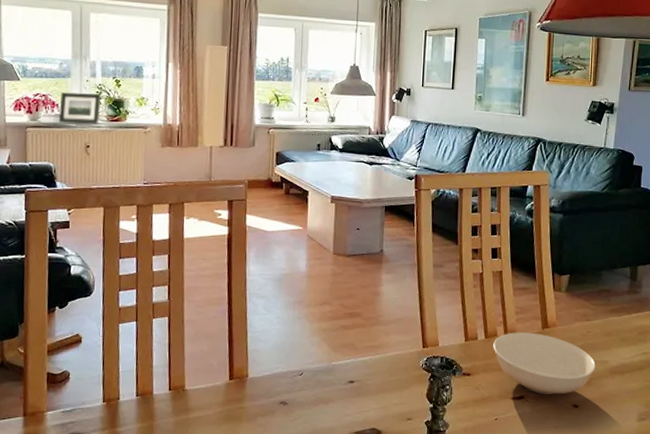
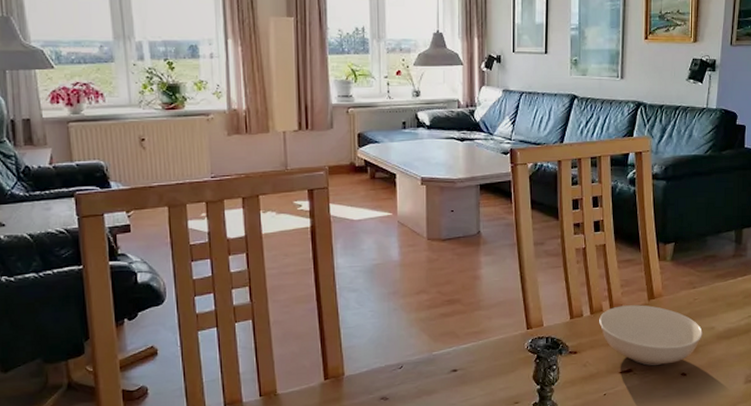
picture frame: present [58,92,101,124] -> none [105,78,153,116]

